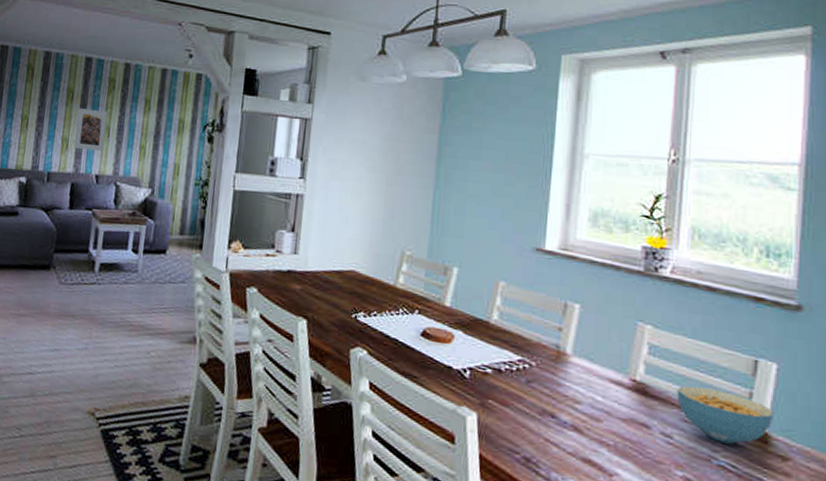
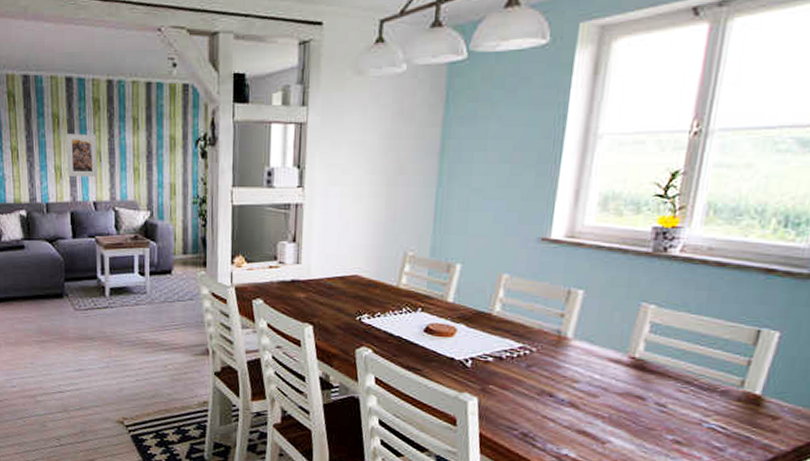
cereal bowl: present [677,385,774,445] -> none [674,358,770,409]

